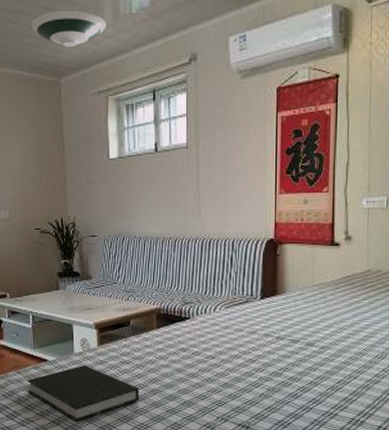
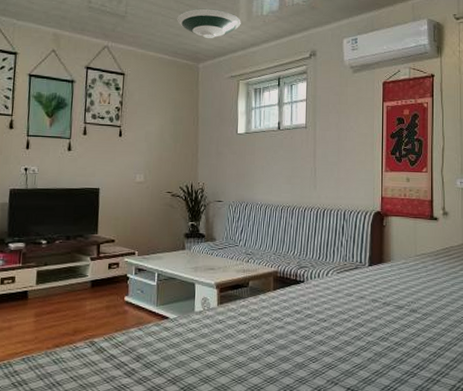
book: present [27,365,140,422] -> none [147,324,255,381]

